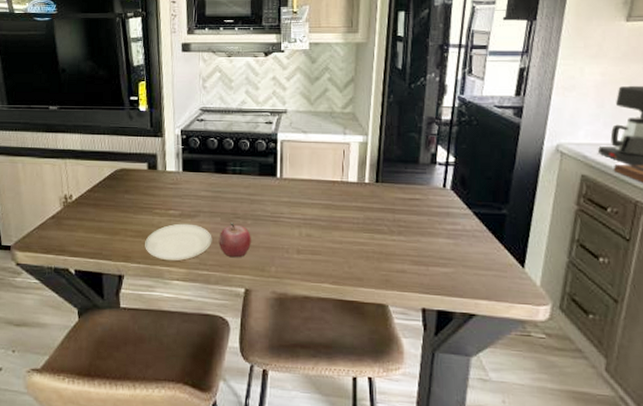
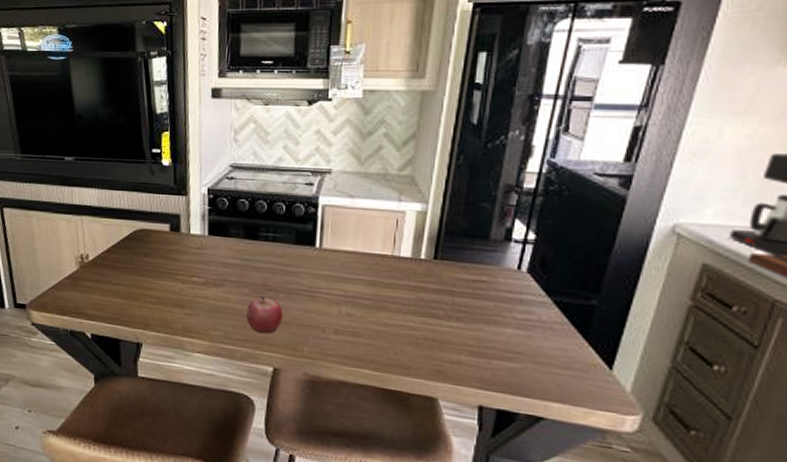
plate: present [145,223,212,261] -> none [165,292,239,333]

